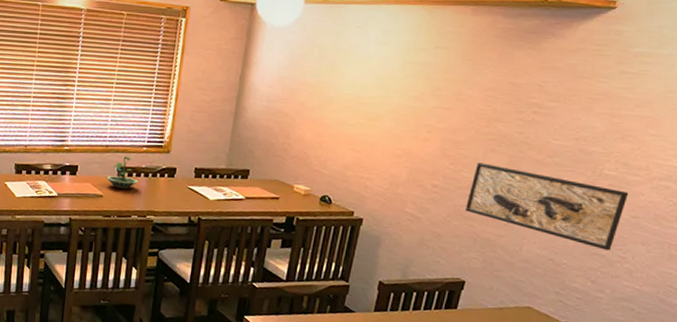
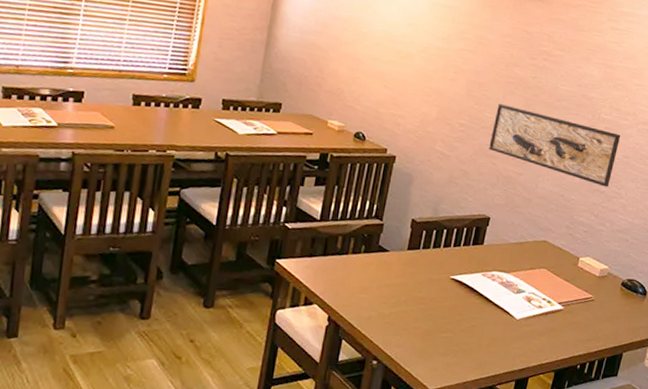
terrarium: present [106,156,139,189] -> none [119,83,158,120]

